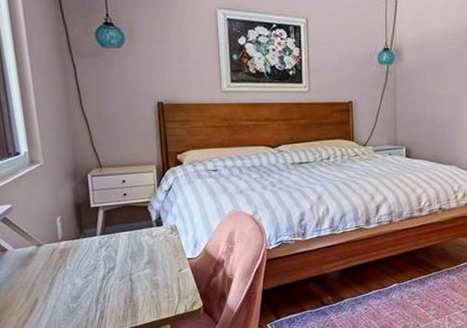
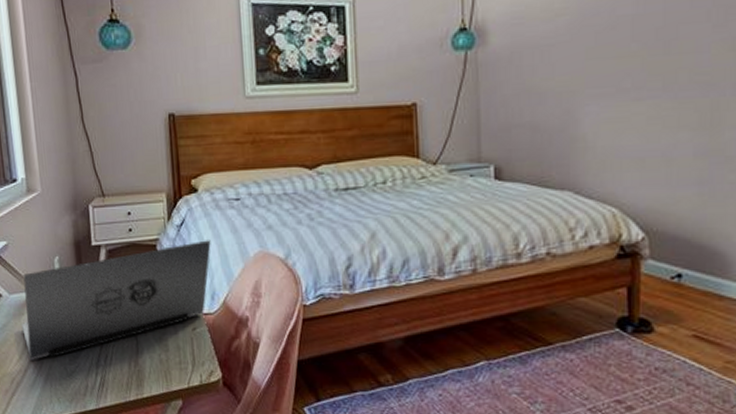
laptop: none [26,202,194,302] -> present [21,240,211,360]

